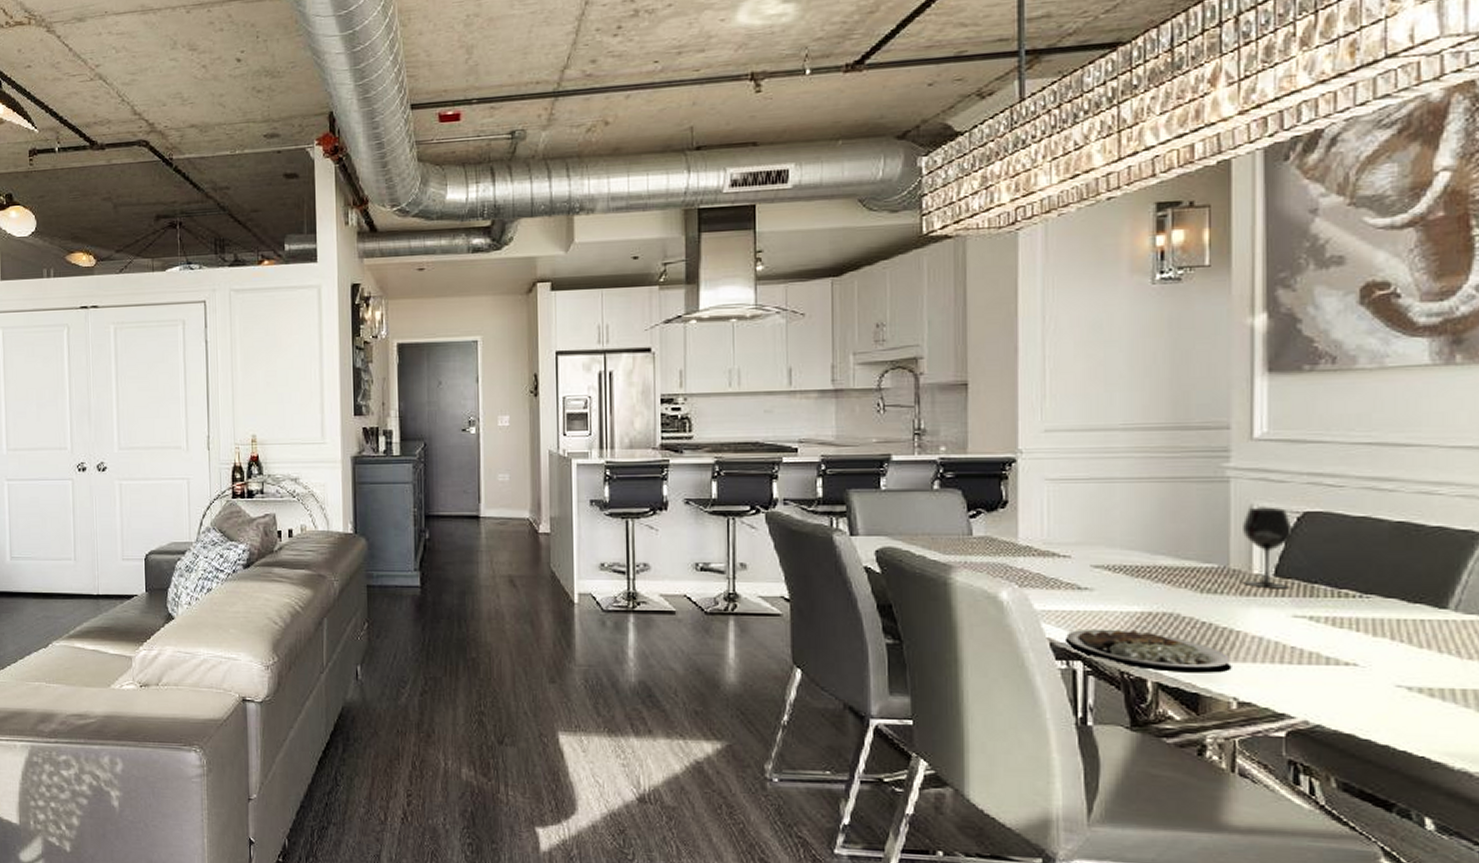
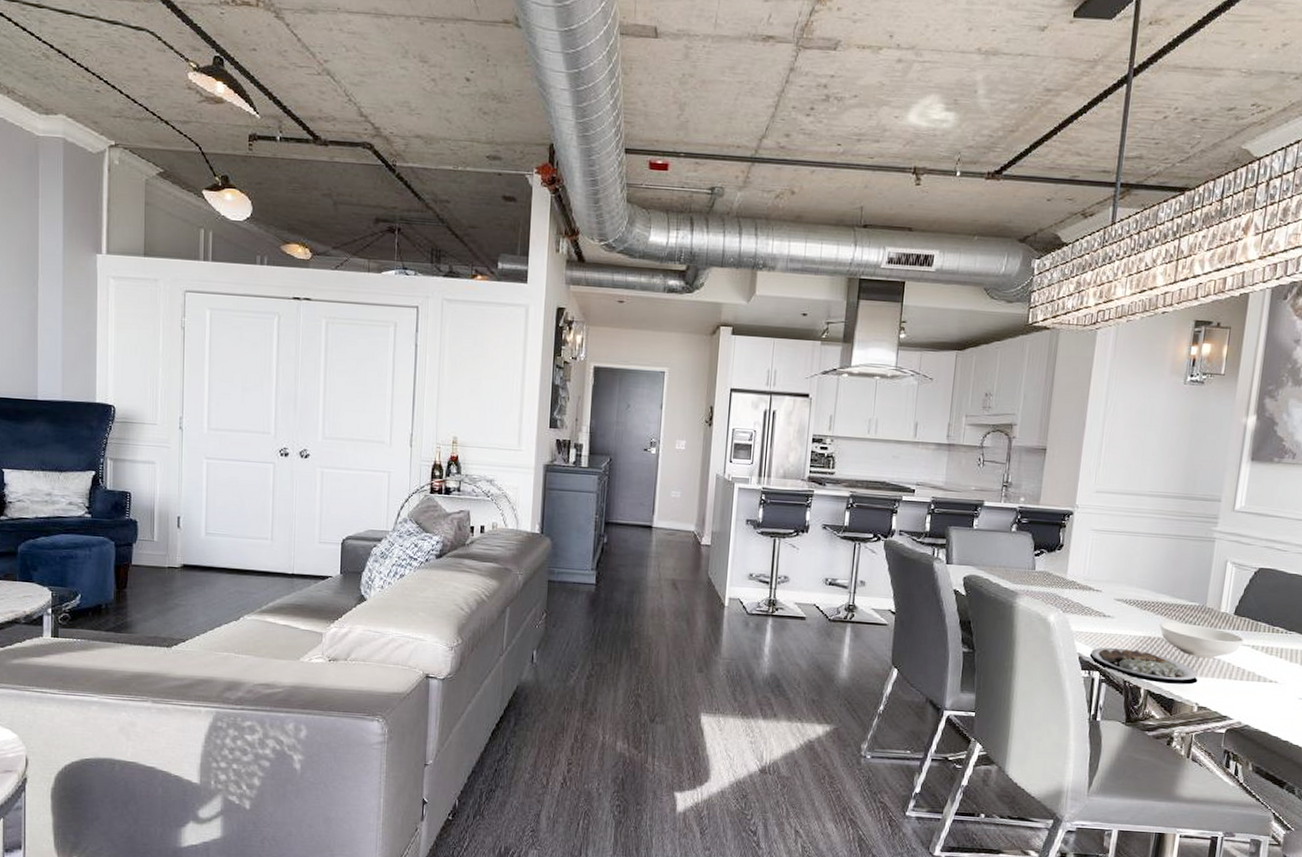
bowl: none [1162,592,1295,637] -> present [1159,622,1244,659]
wineglass: present [1243,507,1293,589] -> none [1213,562,1251,625]

